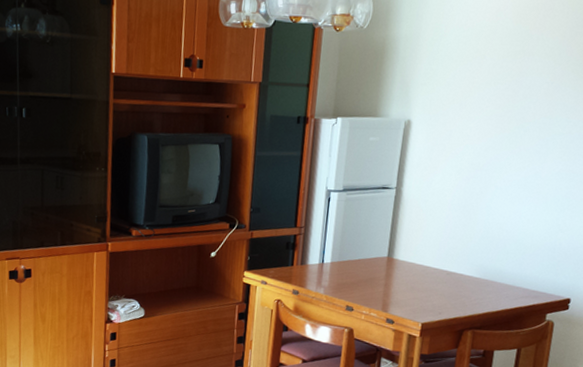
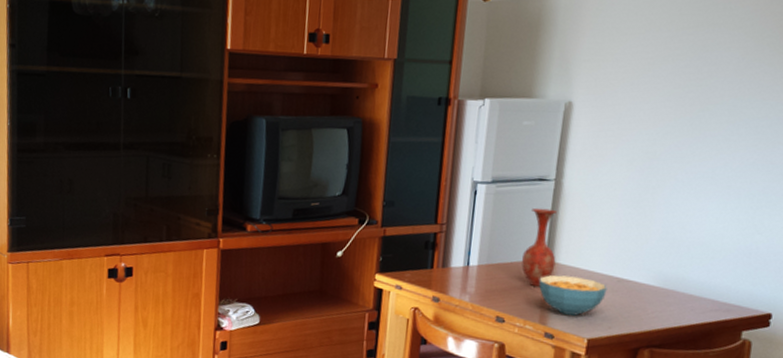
vase: none [368,212,397,280] -> present [522,208,557,287]
cereal bowl: none [382,269,438,304] -> present [539,275,607,316]

